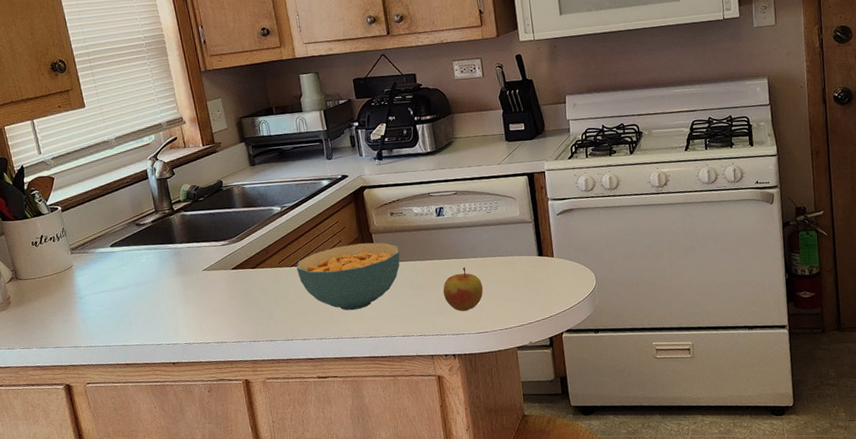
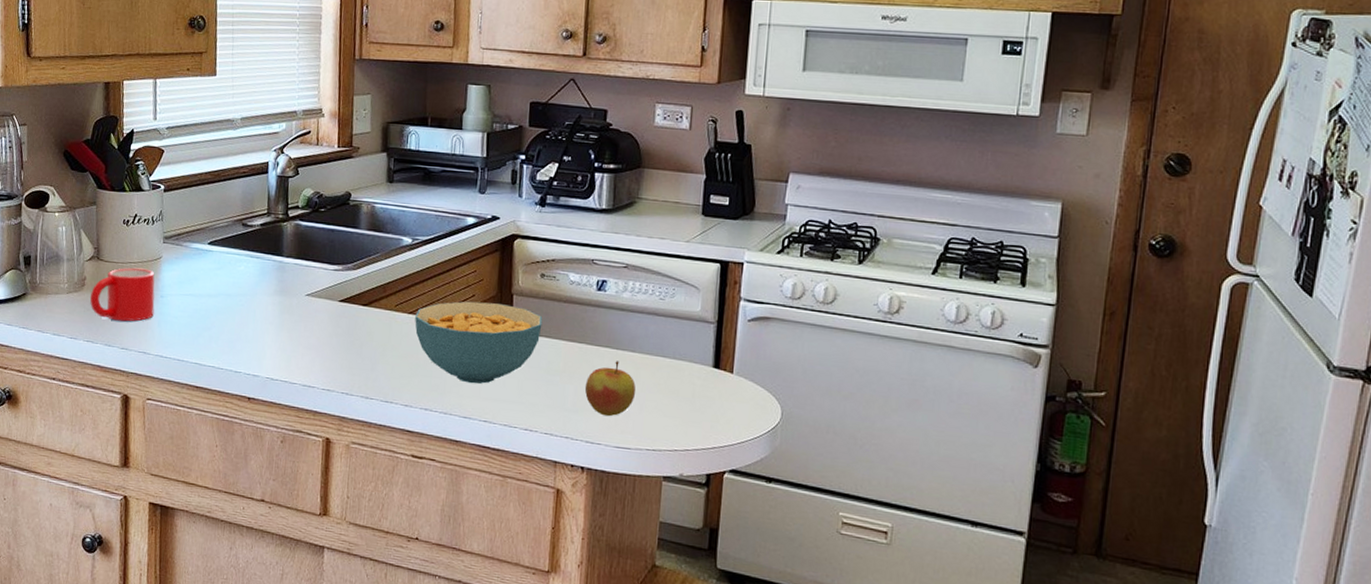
mug: none [17,278,77,327] -> present [89,267,155,322]

